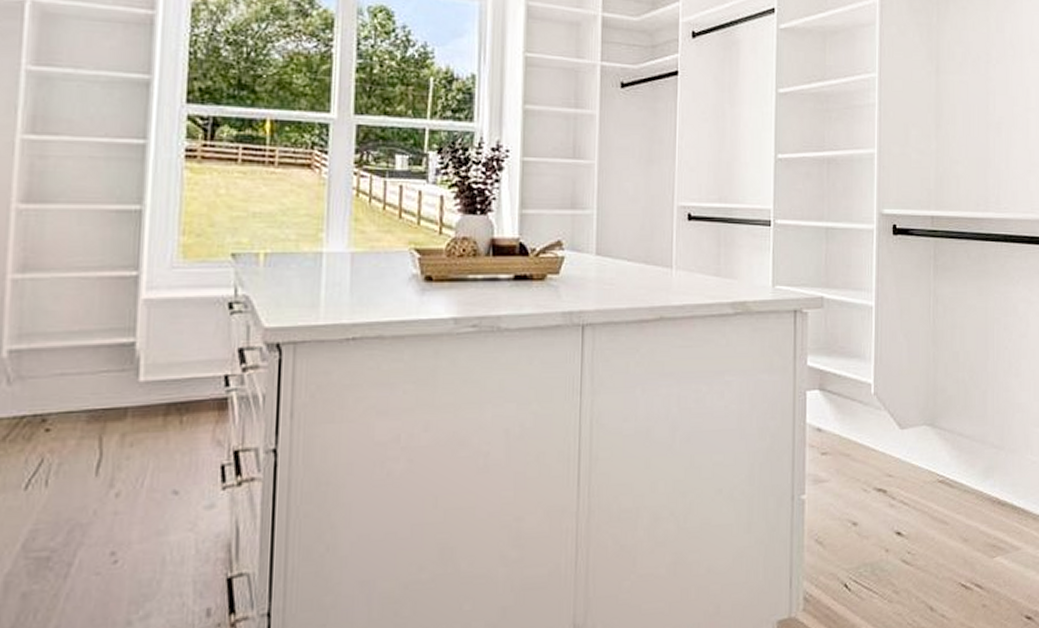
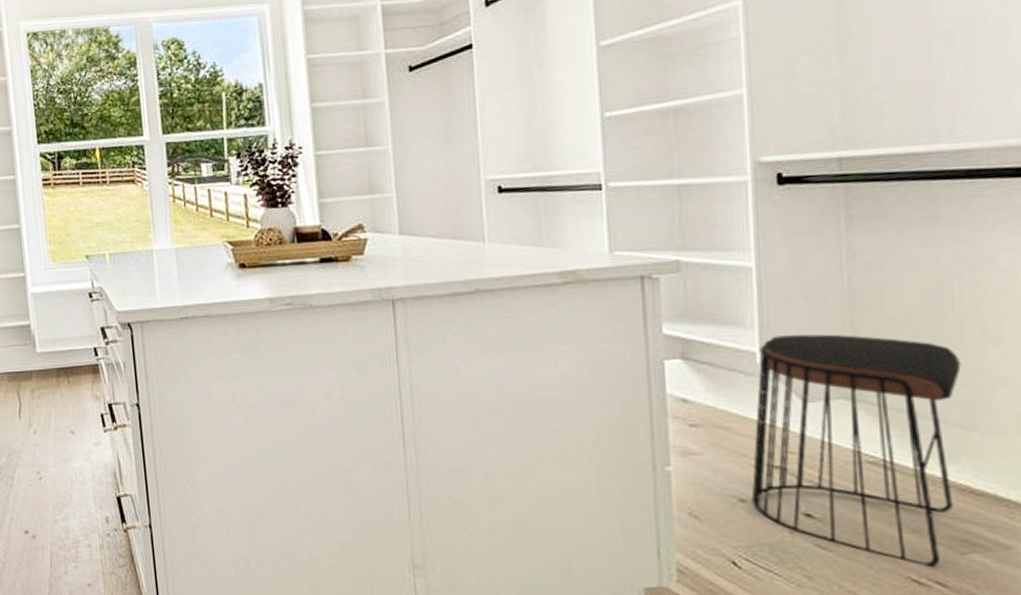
stool: none [861,367,997,572] -> present [751,334,962,568]

